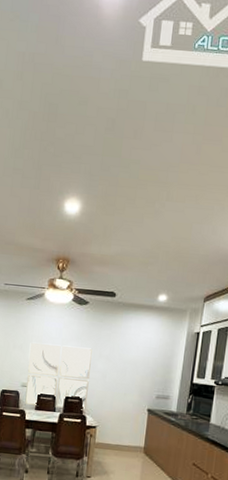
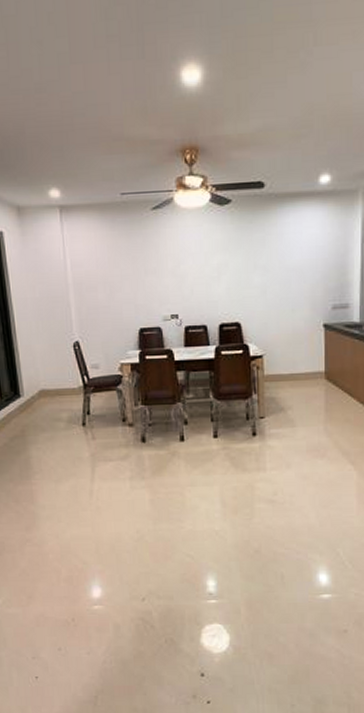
wall art: present [25,342,92,411] -> none [165,259,247,343]

